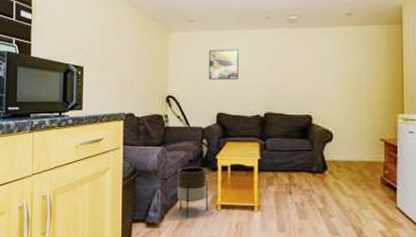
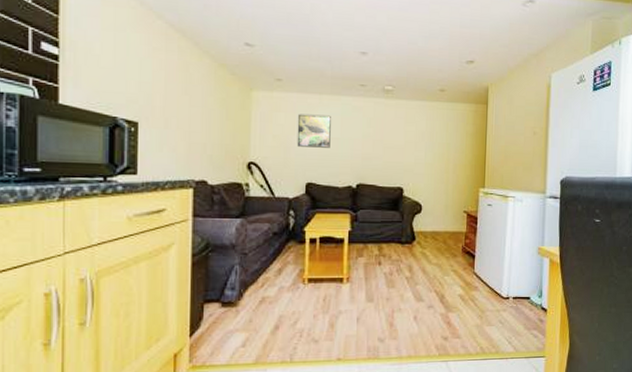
planter: present [177,167,209,218] -> none [259,240,295,295]

